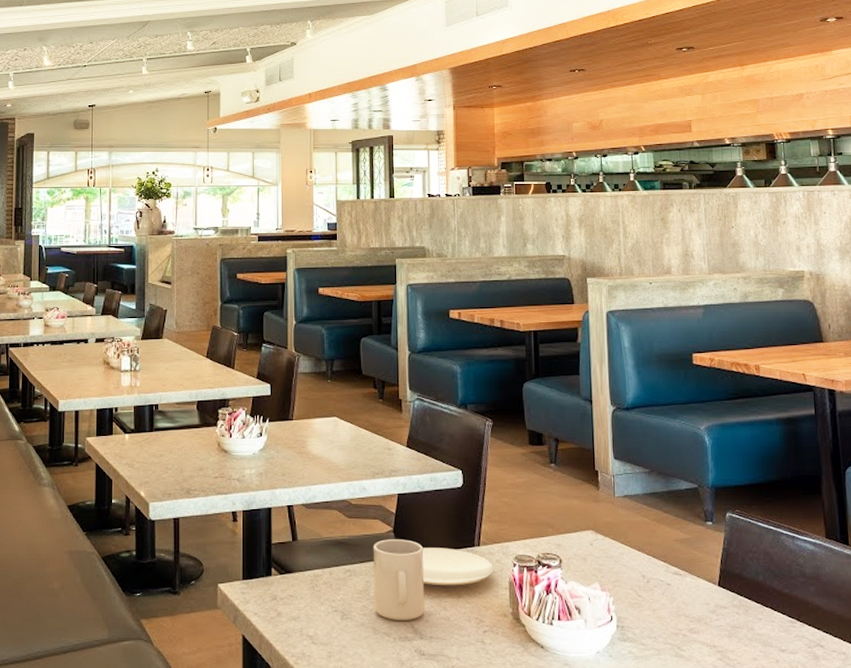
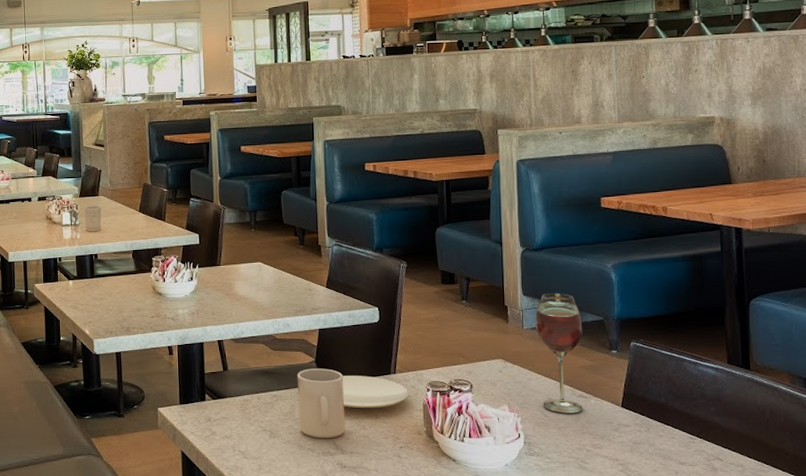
cup: none [146,349,165,379] -> present [84,205,102,232]
wineglass: none [627,457,678,593] -> present [535,293,583,413]

